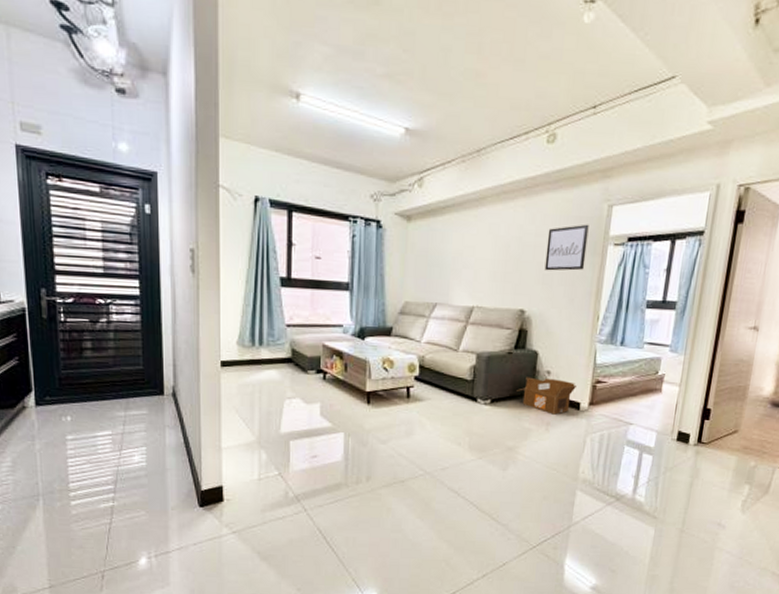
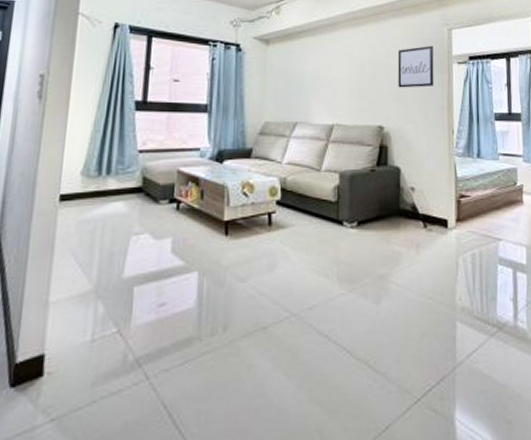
cardboard box: present [516,377,576,415] -> none [383,194,441,235]

